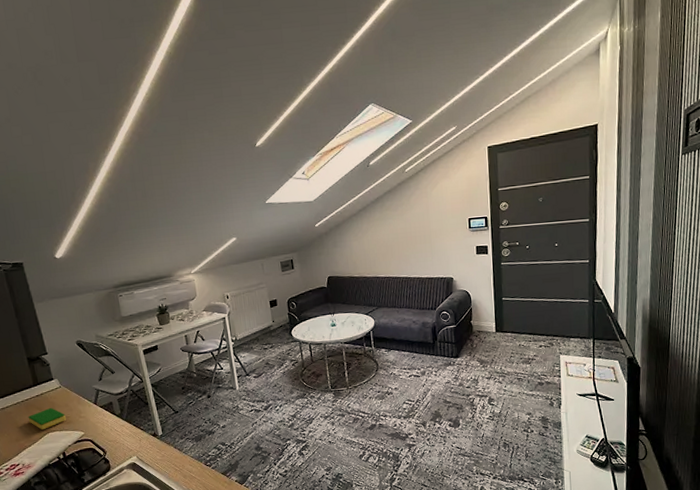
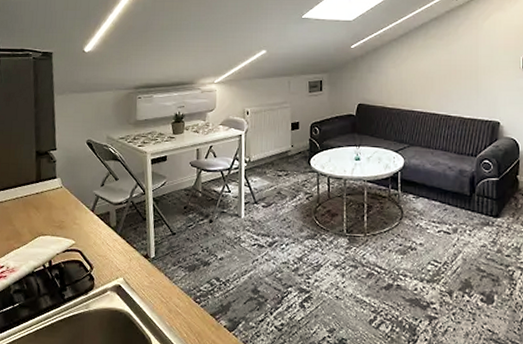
dish sponge: present [28,408,66,430] -> none [23,209,60,231]

